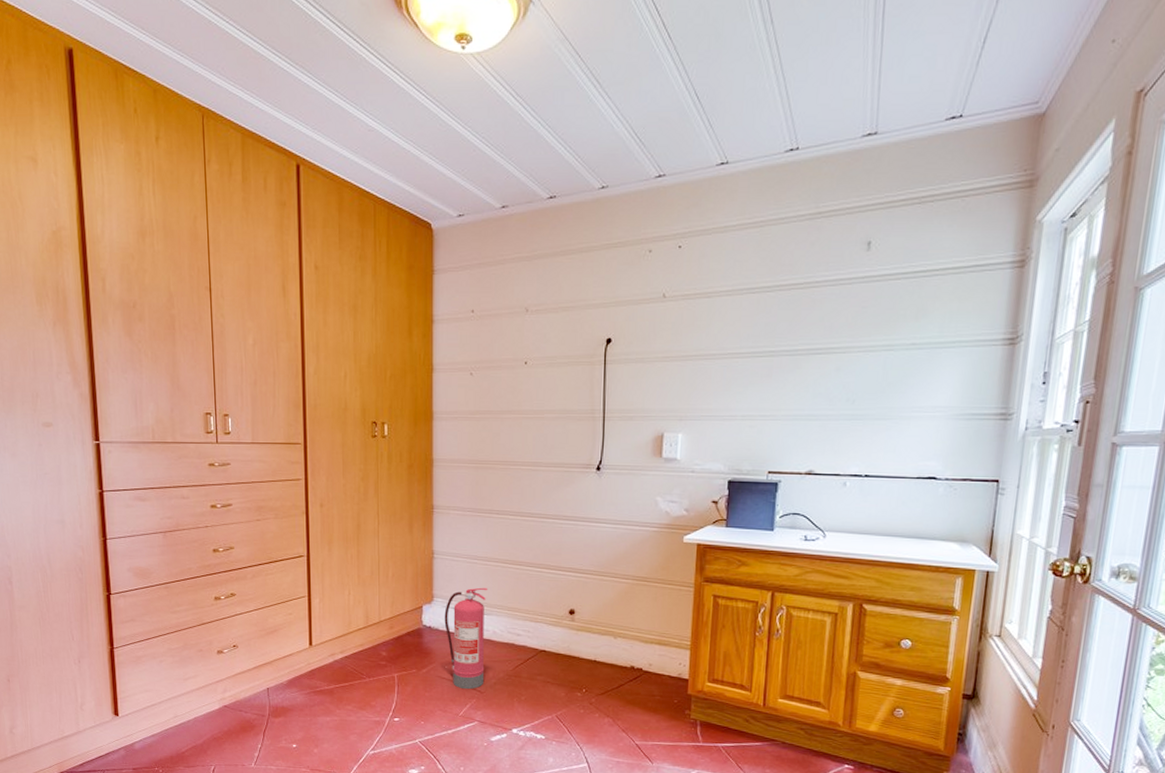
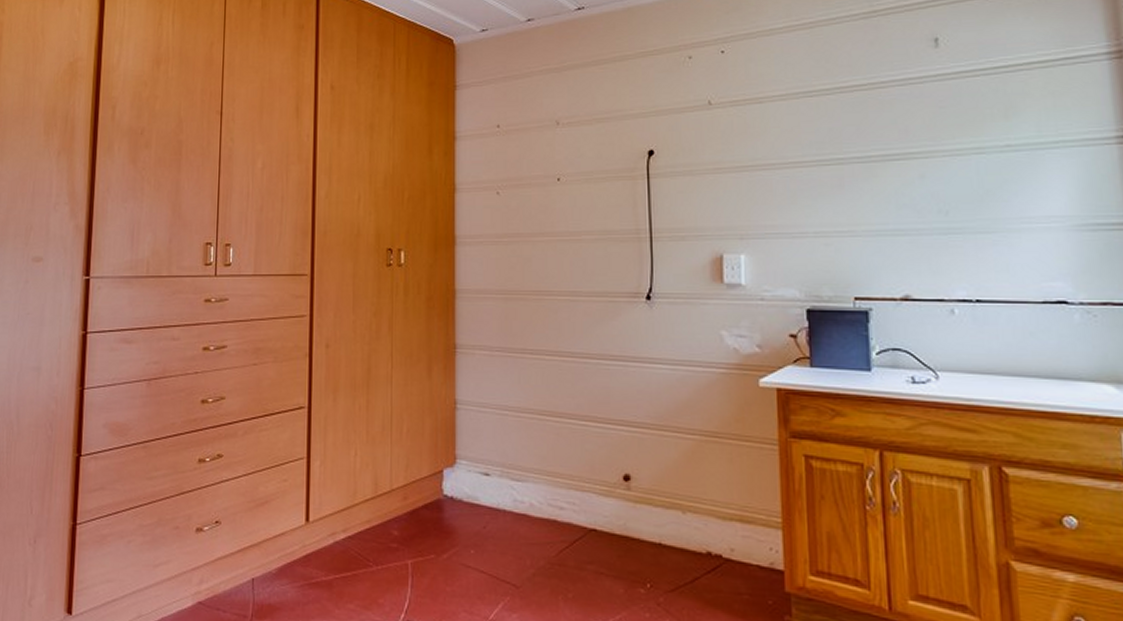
fire extinguisher: present [444,587,488,690] -> none [469,446,523,583]

